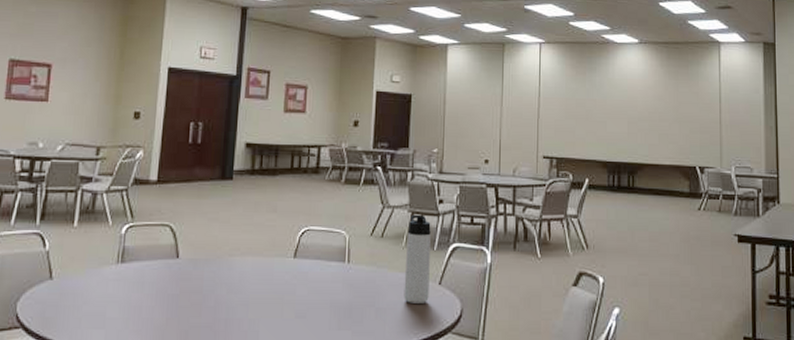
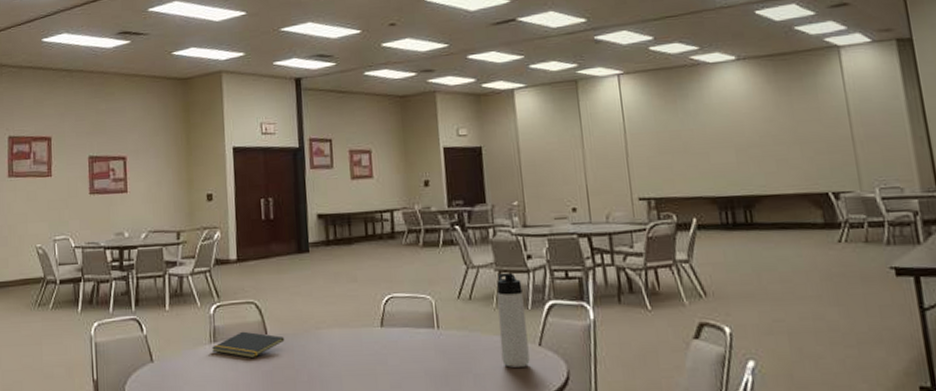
notepad: none [118,253,196,282] -> present [212,331,285,359]

